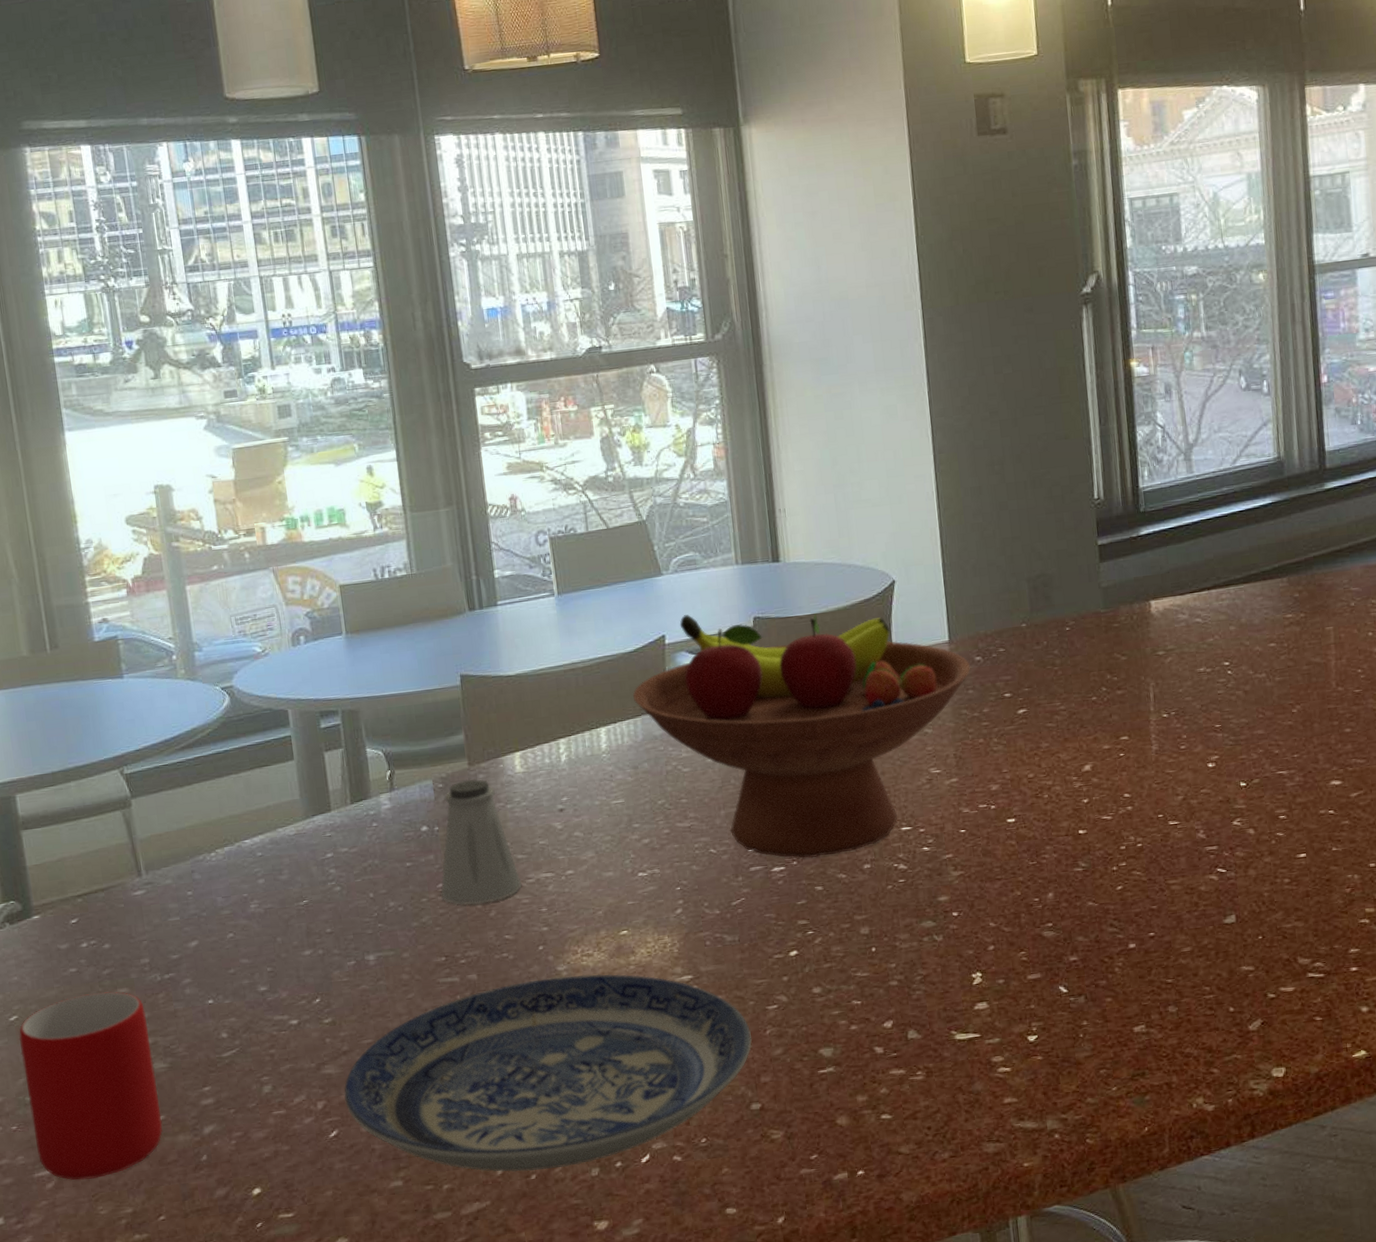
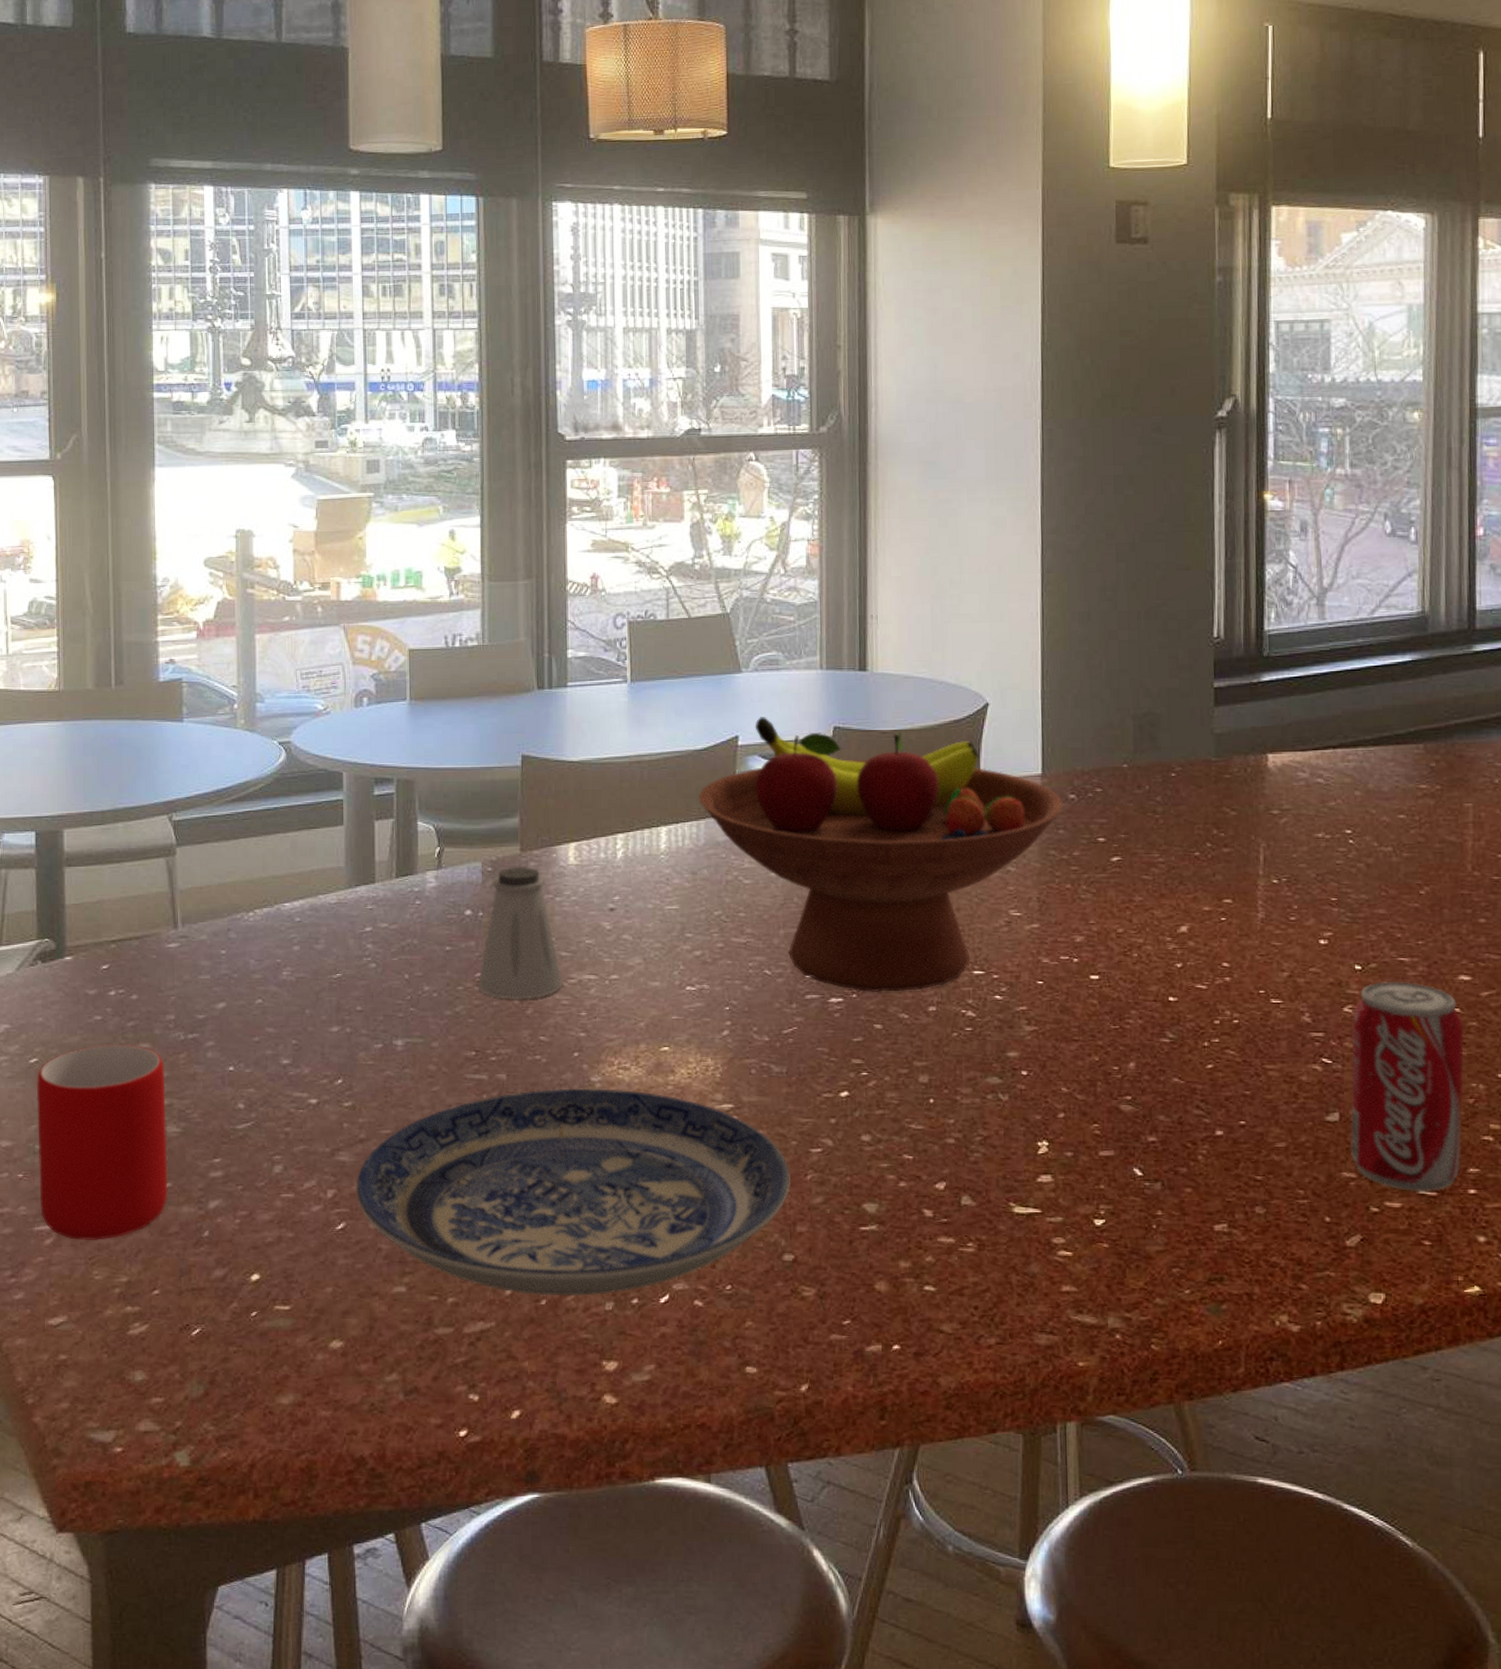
beverage can: none [1241,792,1344,976] -> present [1350,981,1465,1193]

